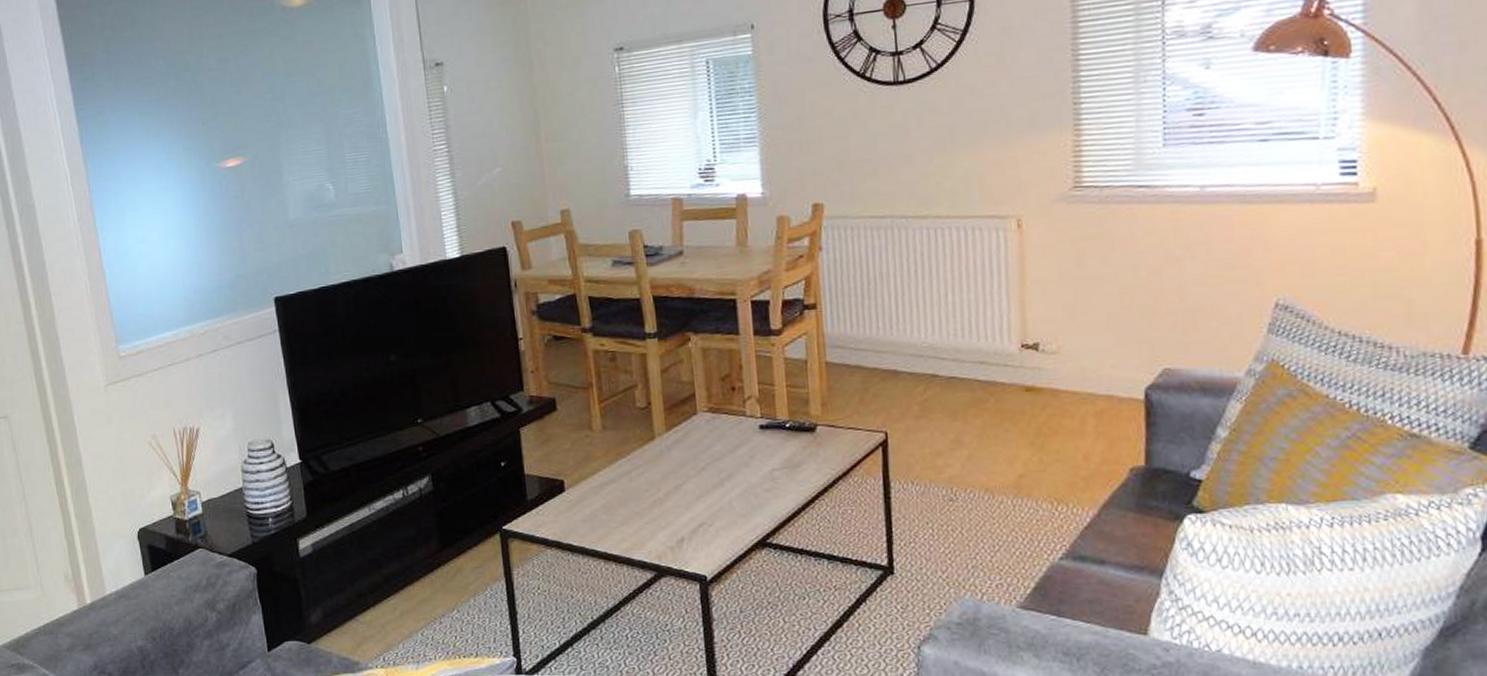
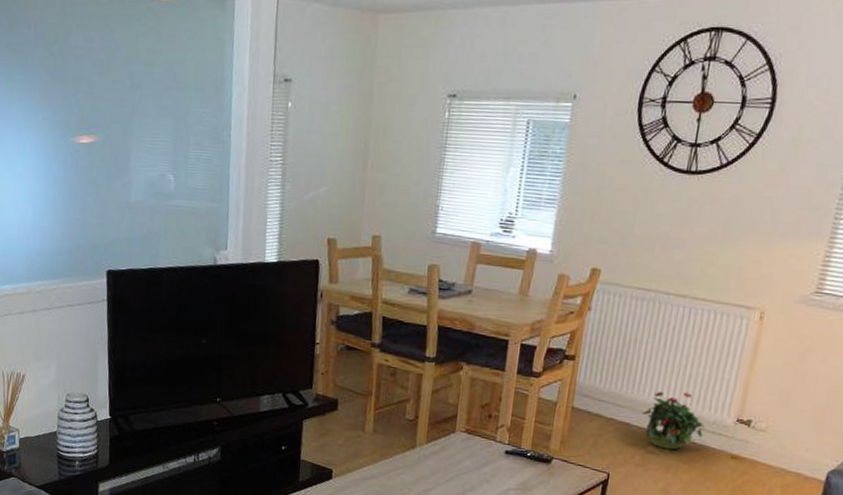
potted plant: none [908,323,986,394] -> present [641,391,705,450]

